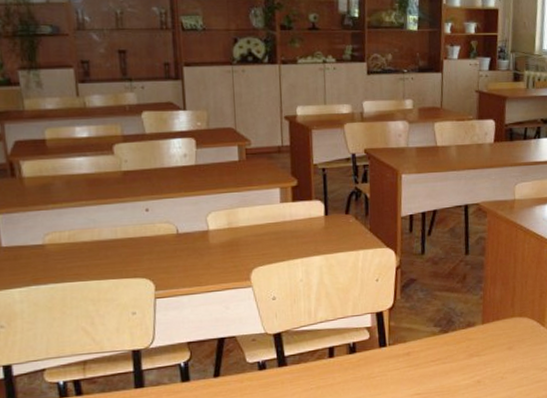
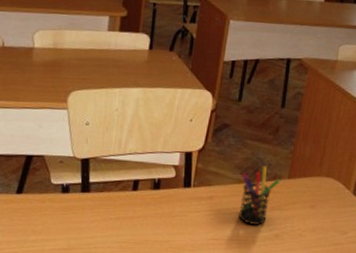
pen holder: none [435,314,474,375] -> present [239,165,280,226]

